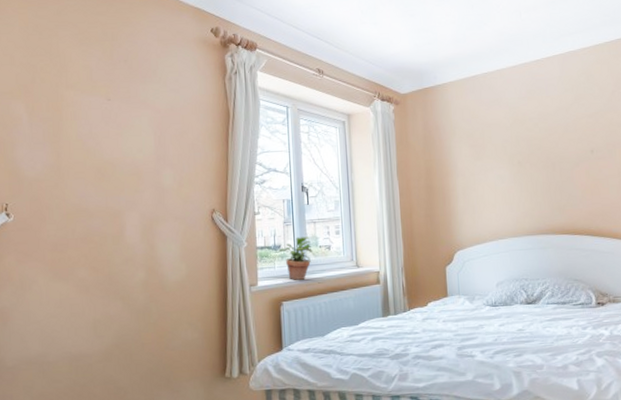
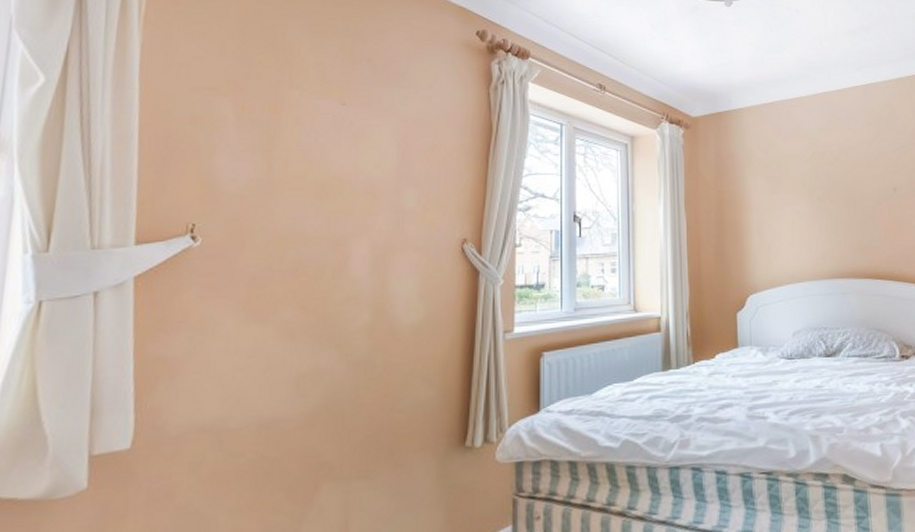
potted plant: present [278,236,313,280] -> none [541,274,583,326]

